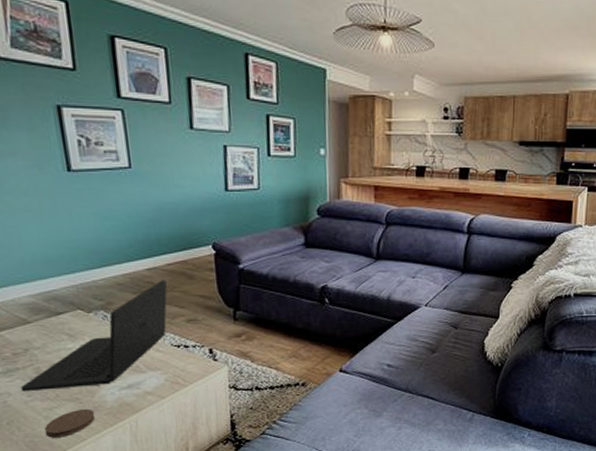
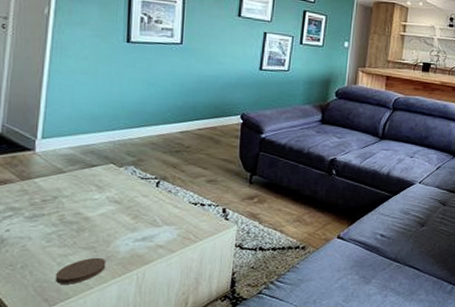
laptop: present [20,280,167,391] -> none [42,142,195,237]

